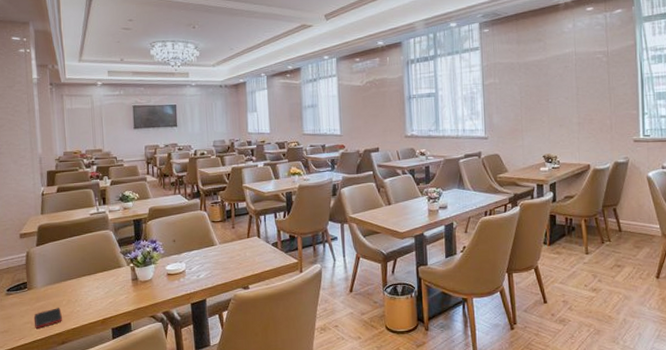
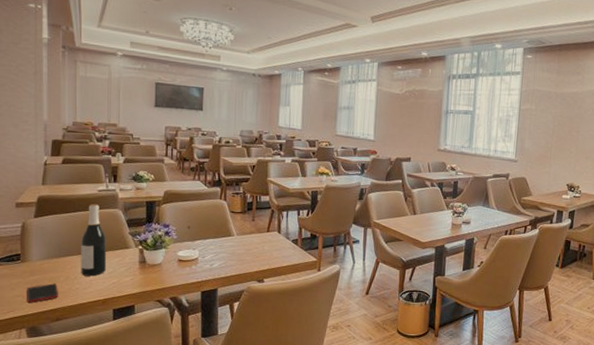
wine bottle: none [78,227,103,298] -> present [81,203,107,276]

